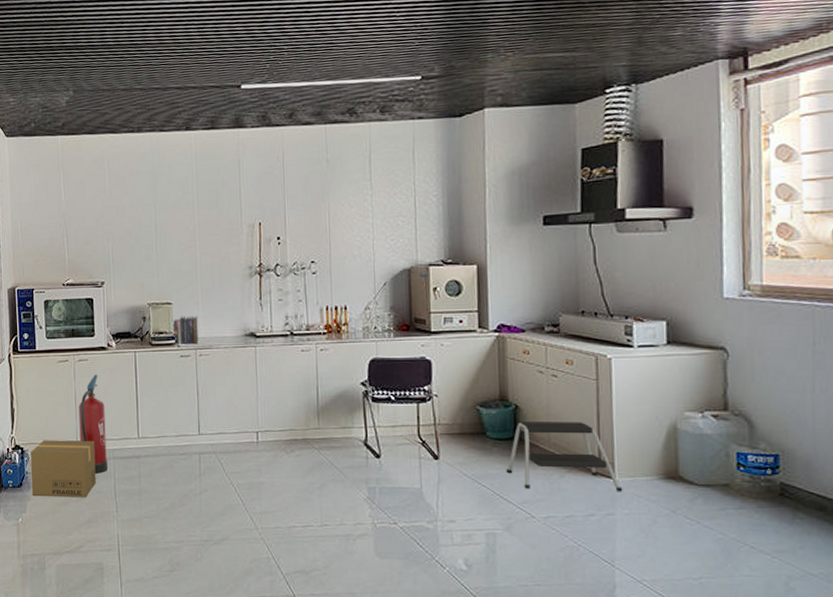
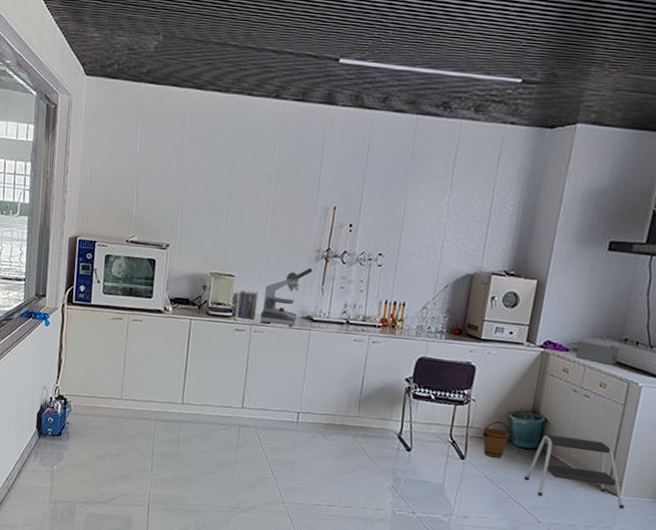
cardboard box: present [30,440,96,498] -> none [70,393,139,454]
fire extinguisher: present [78,374,108,474] -> none [124,336,153,433]
microscope: none [203,284,248,347] -> present [260,267,313,328]
bucket: none [452,415,483,453] -> present [482,421,511,458]
battery: none [532,314,579,340] -> present [575,336,620,365]

